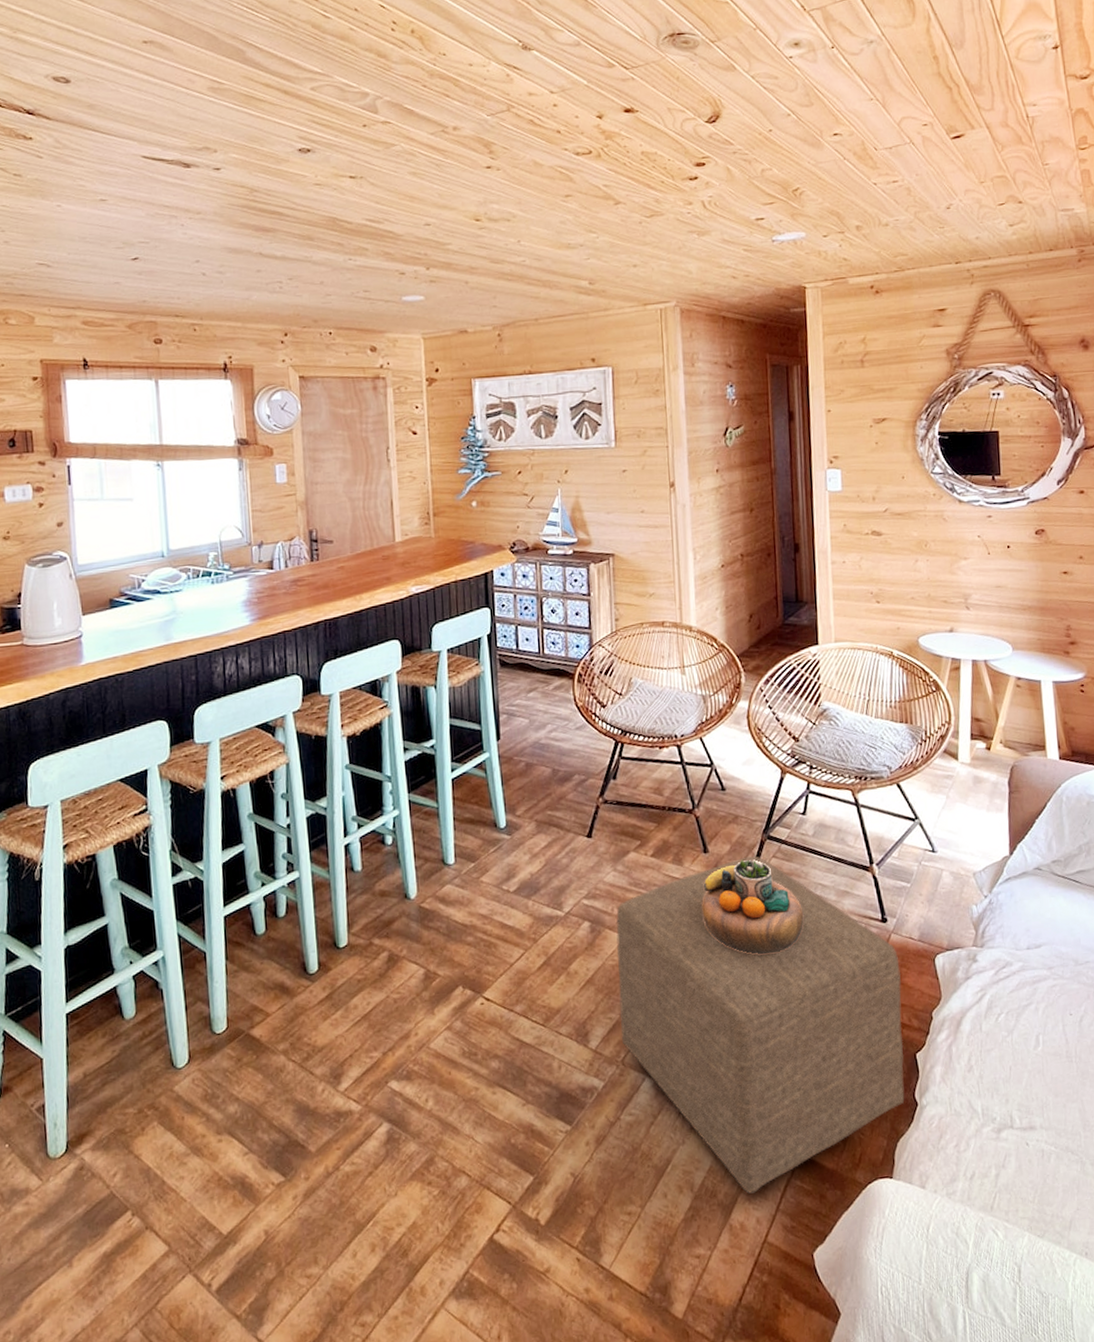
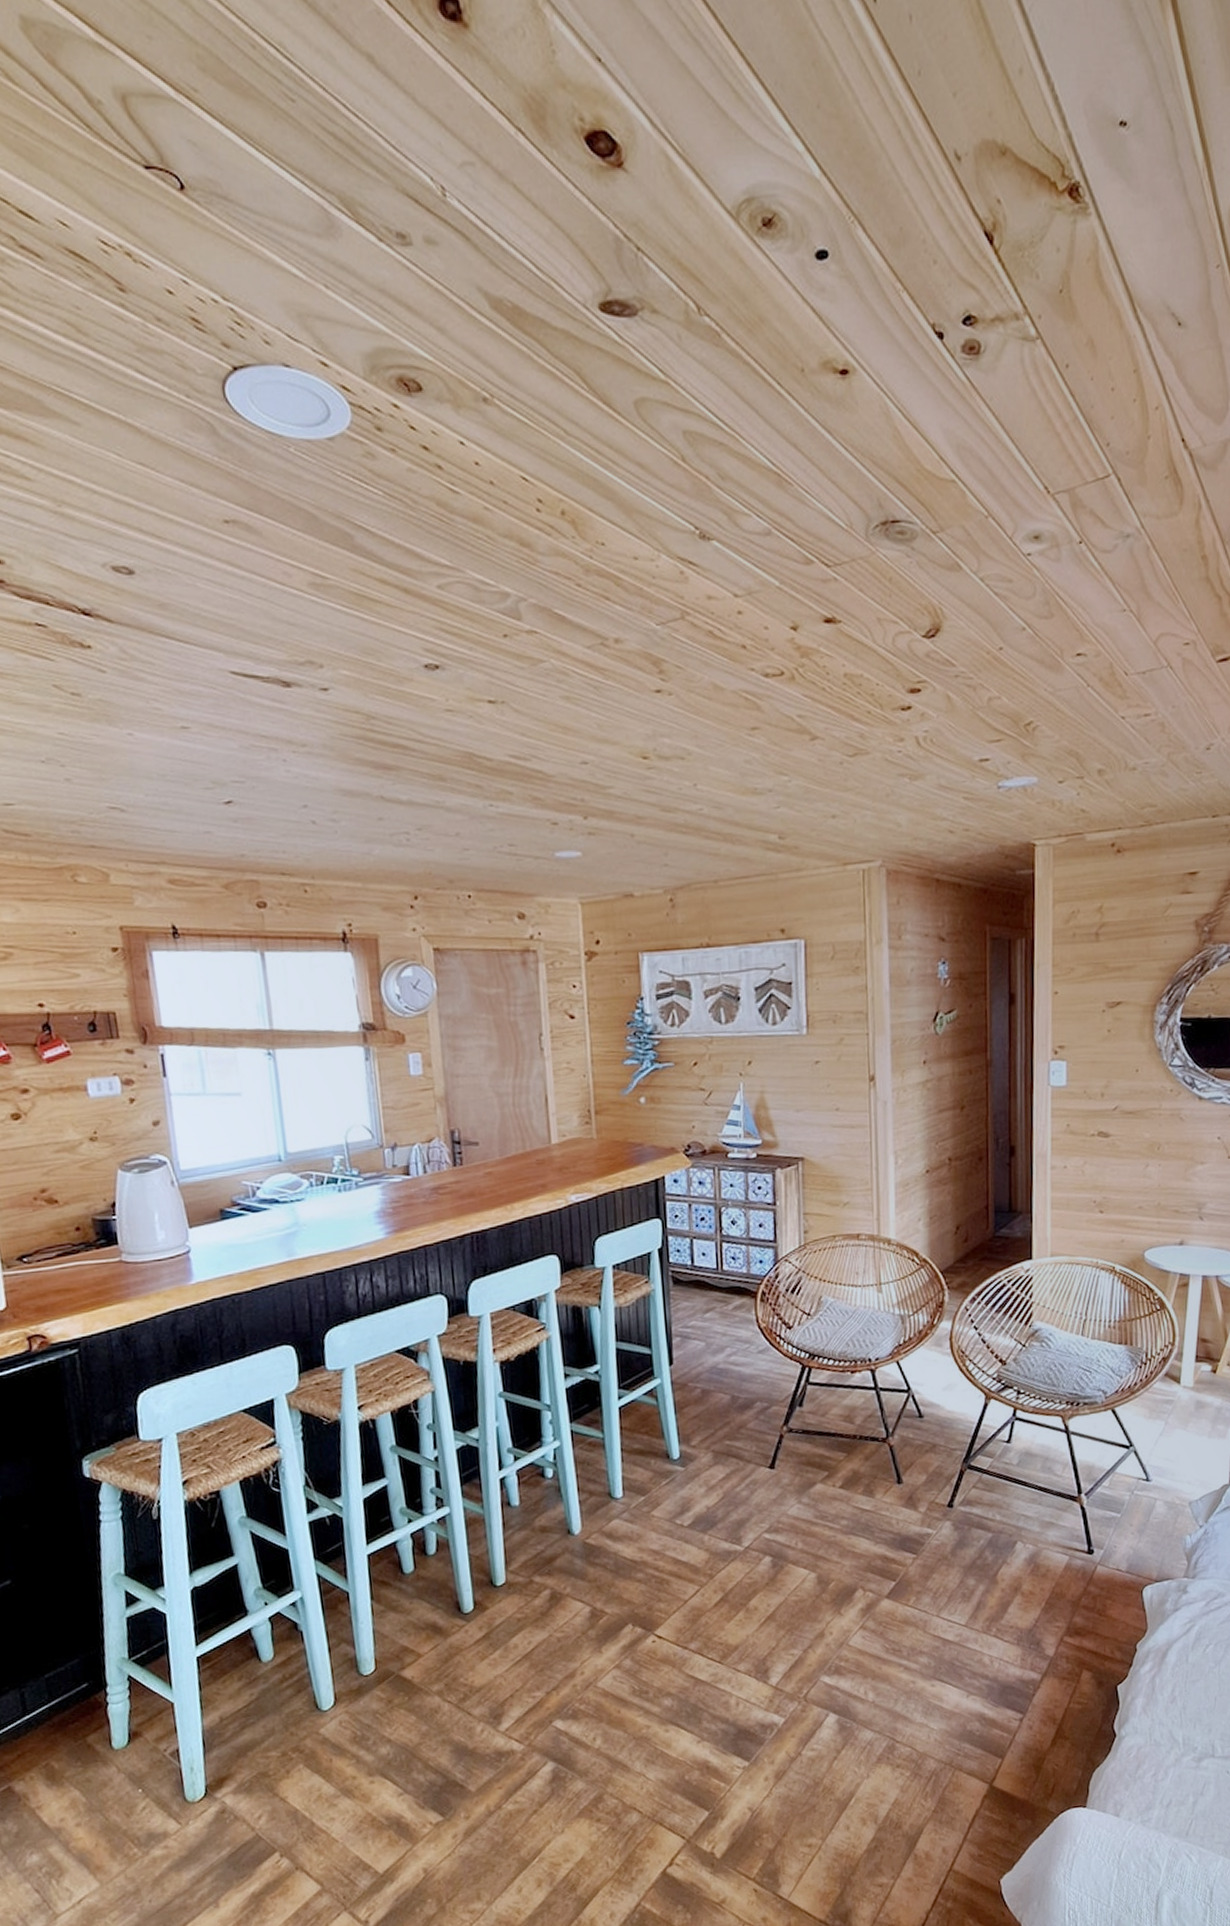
ottoman: present [616,856,905,1194] -> none [799,1486,1105,1825]
decorative bowl: present [702,859,804,955] -> none [894,1490,1004,1588]

